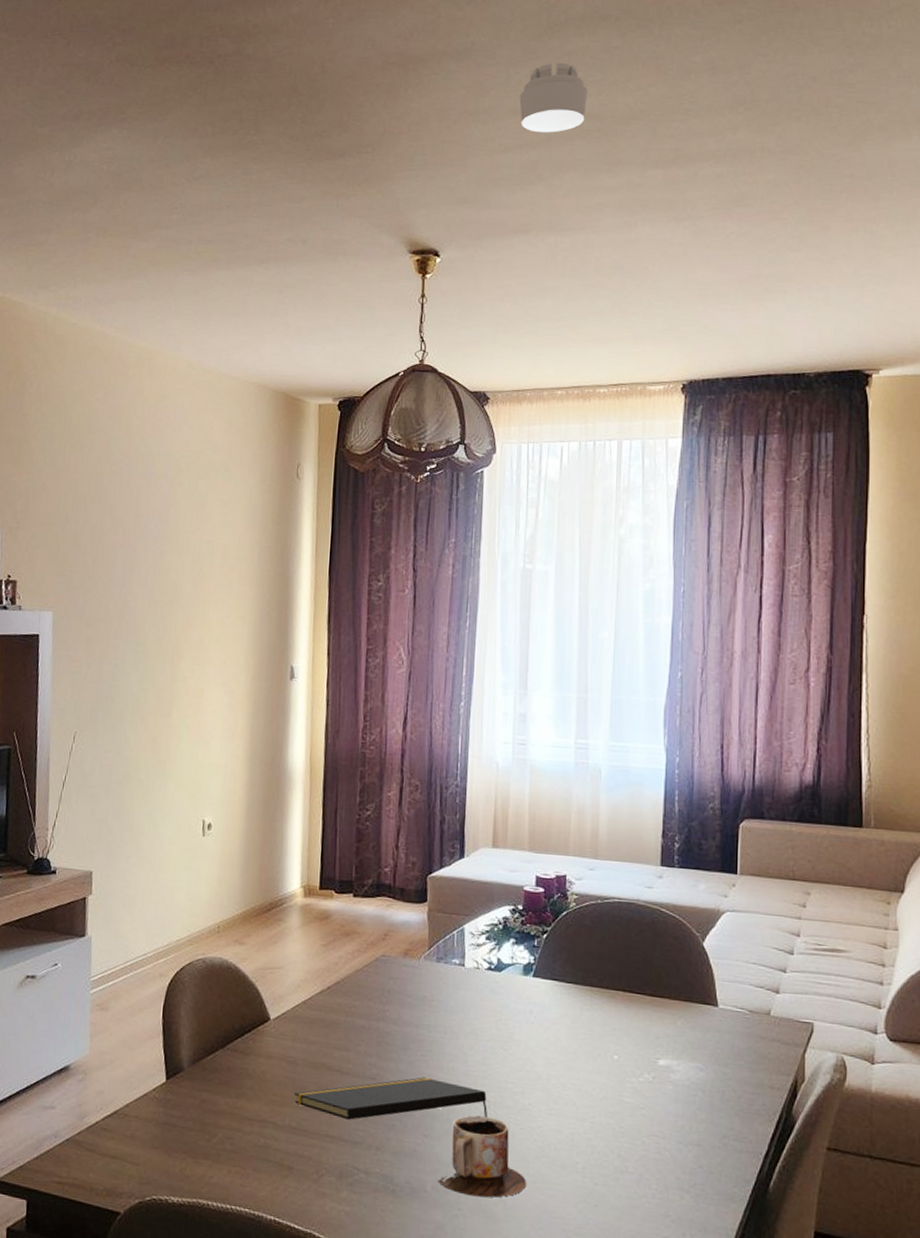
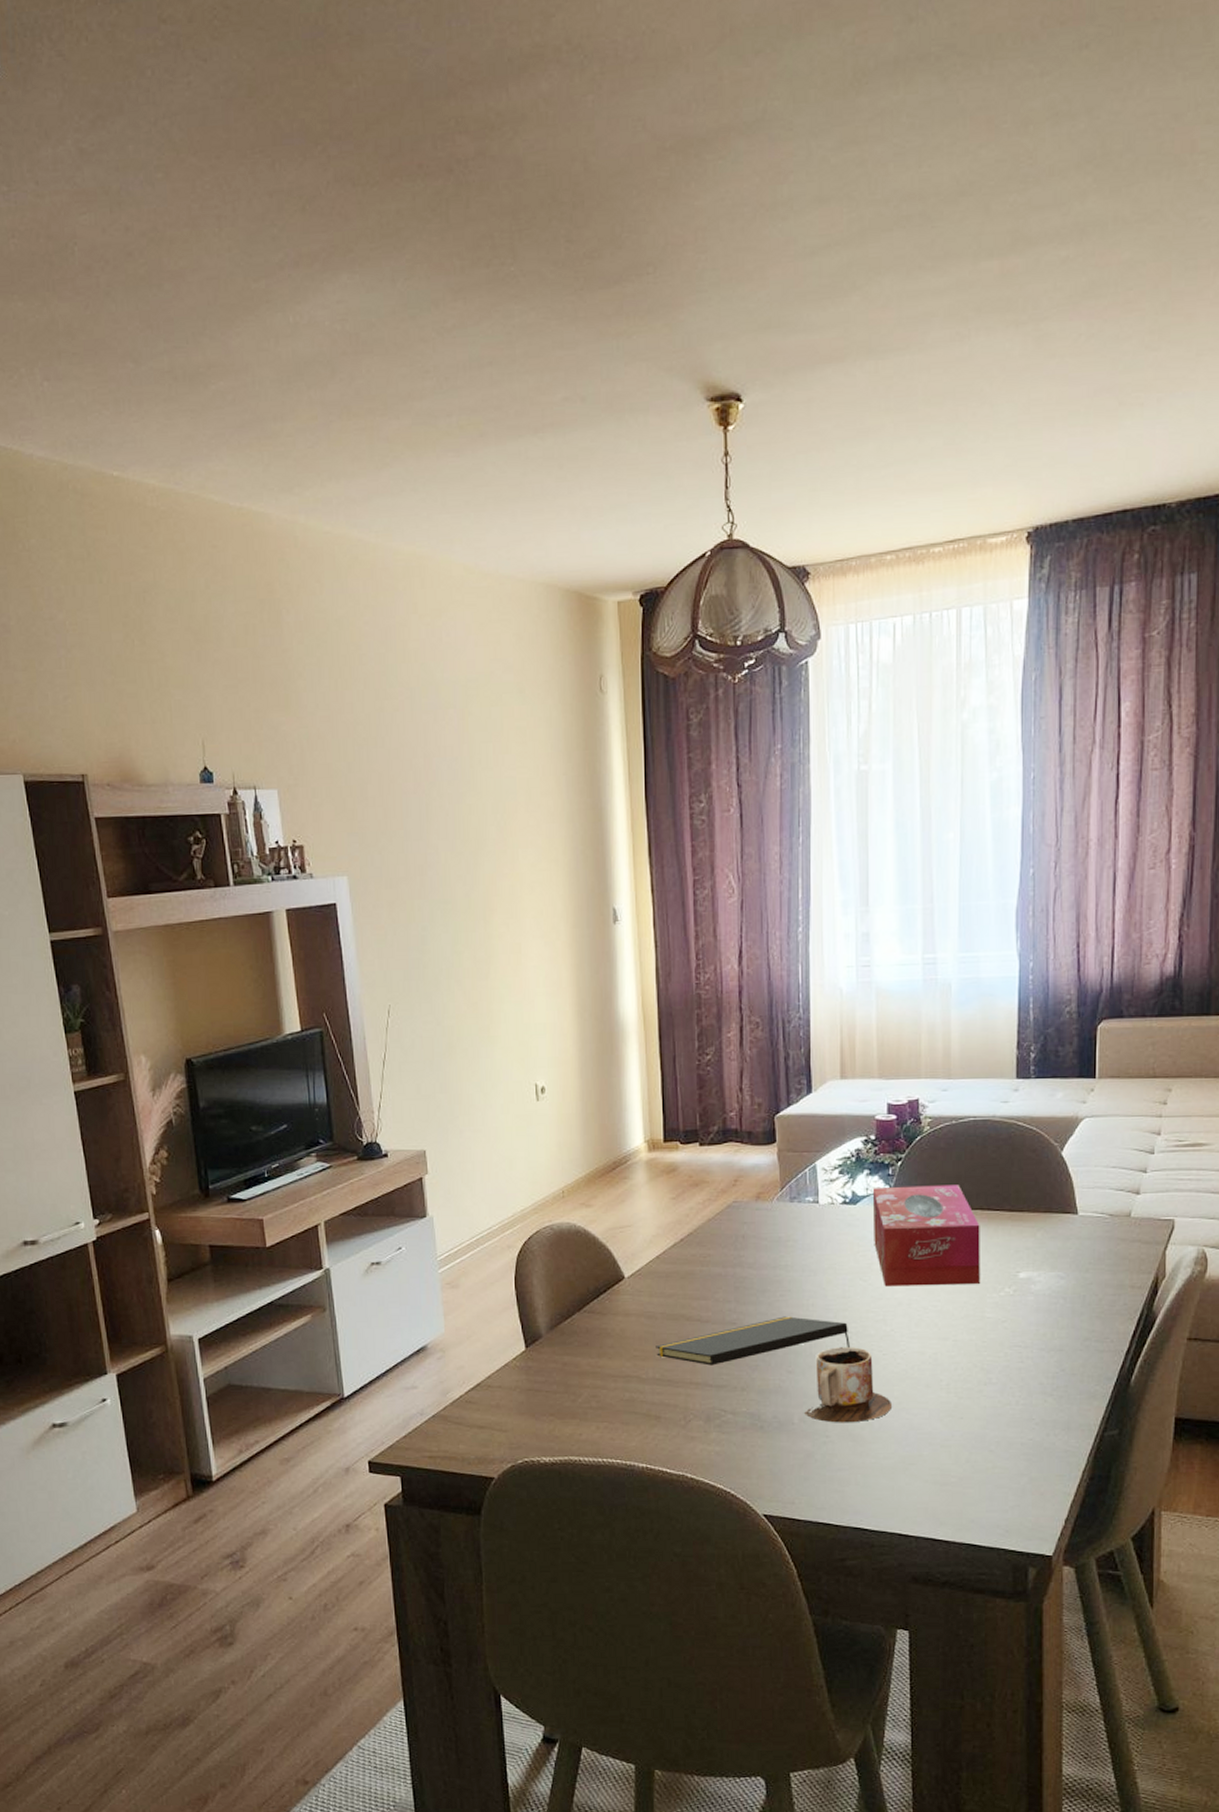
tissue box: none [516,957,622,1066] -> present [872,1185,980,1287]
smoke detector: present [519,62,588,133] -> none [824,126,906,226]

